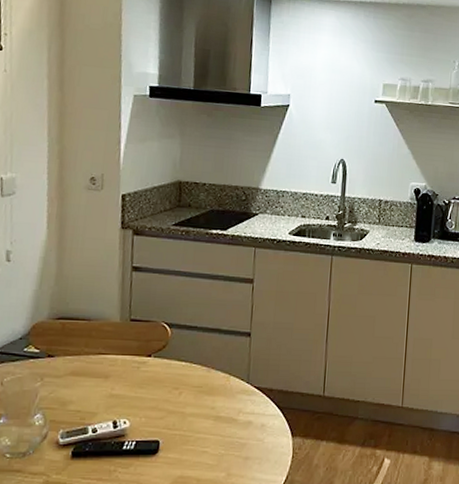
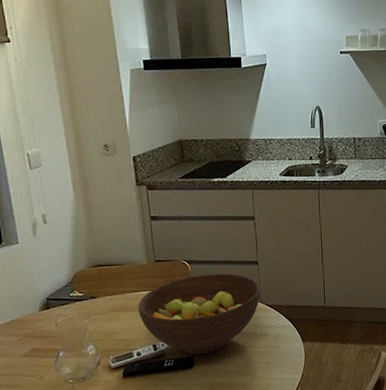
fruit bowl: none [101,342,249,440] -> present [138,273,260,355]

